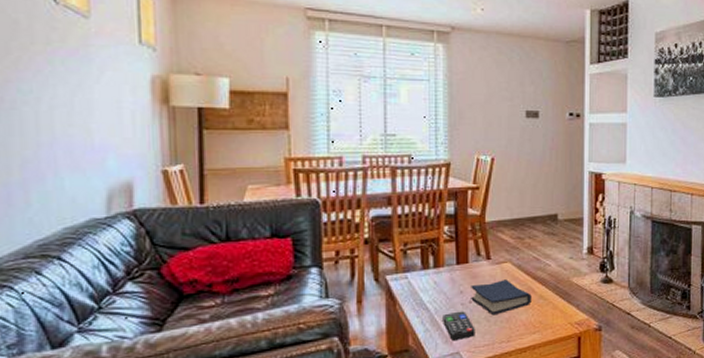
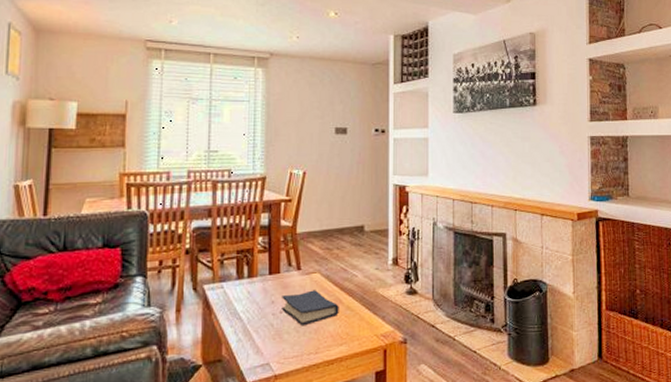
remote control: present [443,311,475,340] -> none [254,321,285,351]

